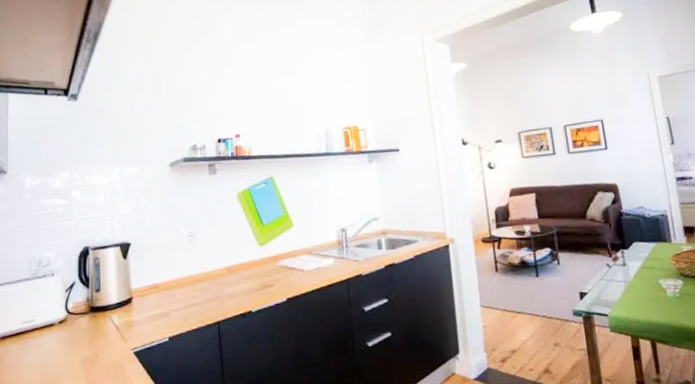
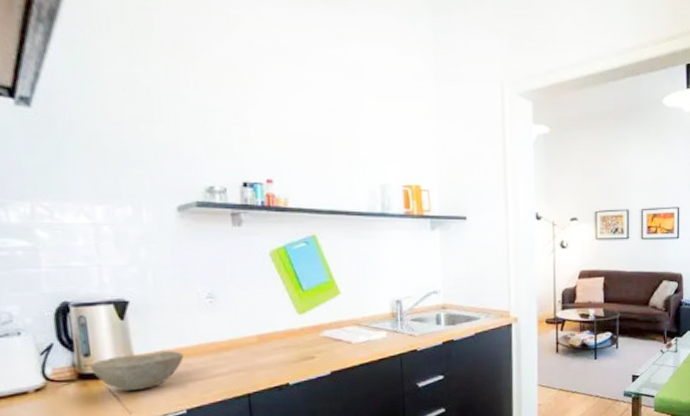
bowl: none [100,284,169,322] -> present [90,351,184,392]

